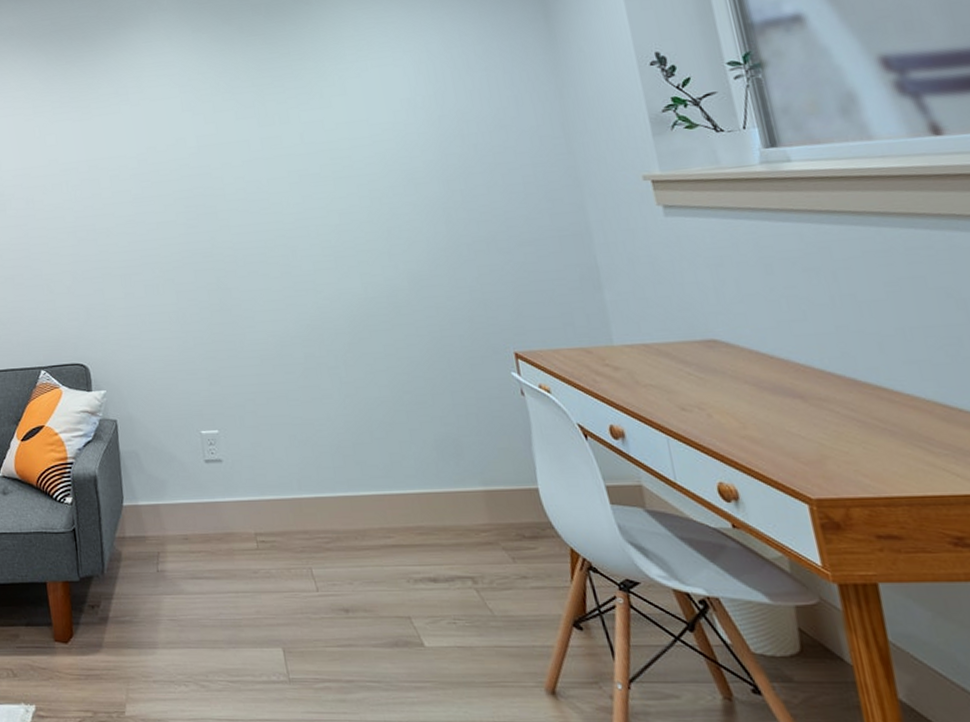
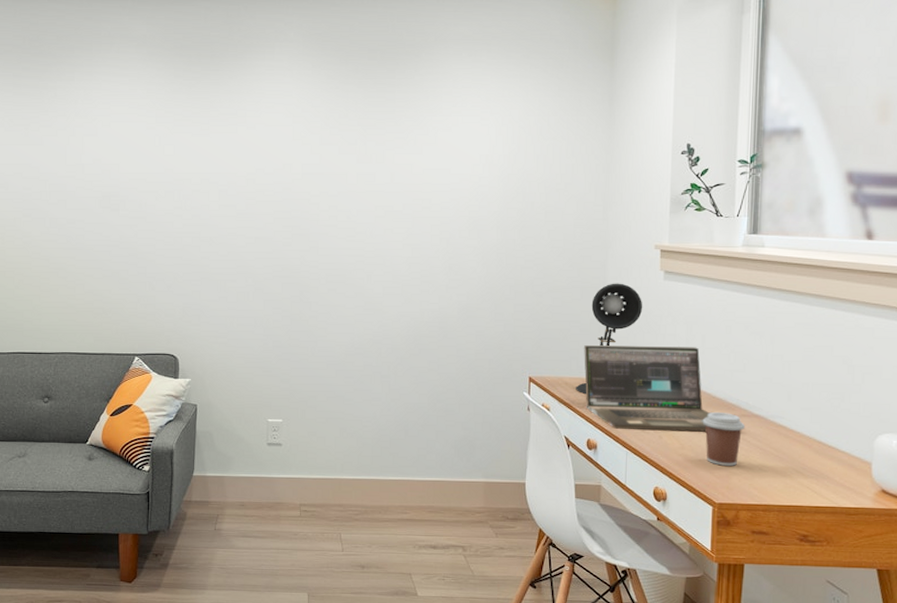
desk lamp: none [575,226,646,369] -> present [576,283,643,395]
laptop: none [578,295,773,409] -> present [584,345,710,432]
coffee cup: none [763,375,829,448] -> present [702,411,746,466]

